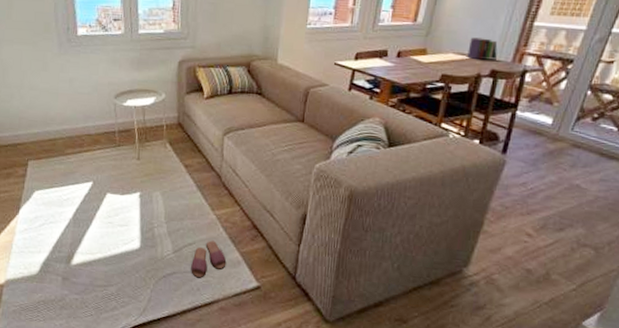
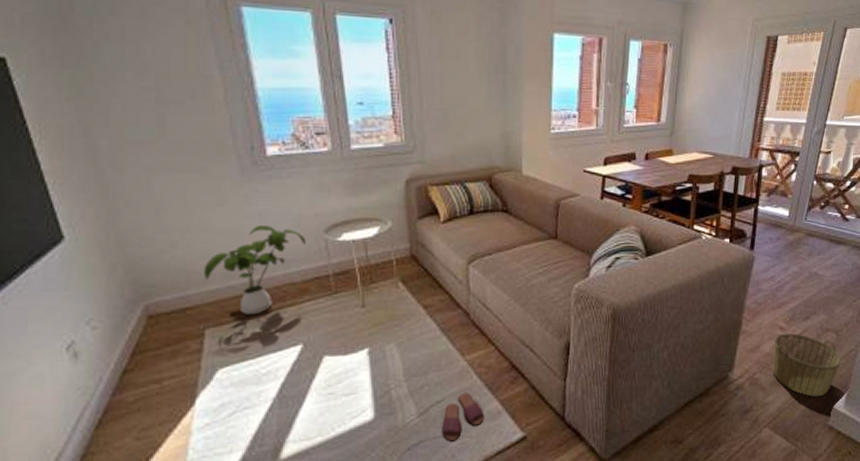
house plant: none [30,87,100,155] -> present [204,224,306,314]
books: present [467,37,498,60] -> none [710,135,736,157]
basket: none [513,240,598,311] -> present [773,333,841,397]

